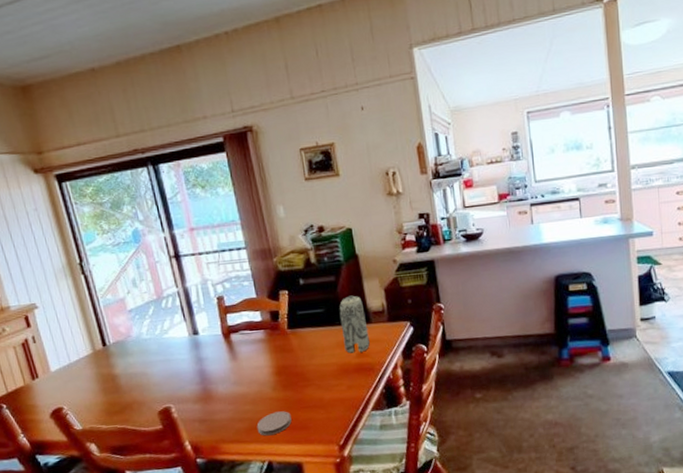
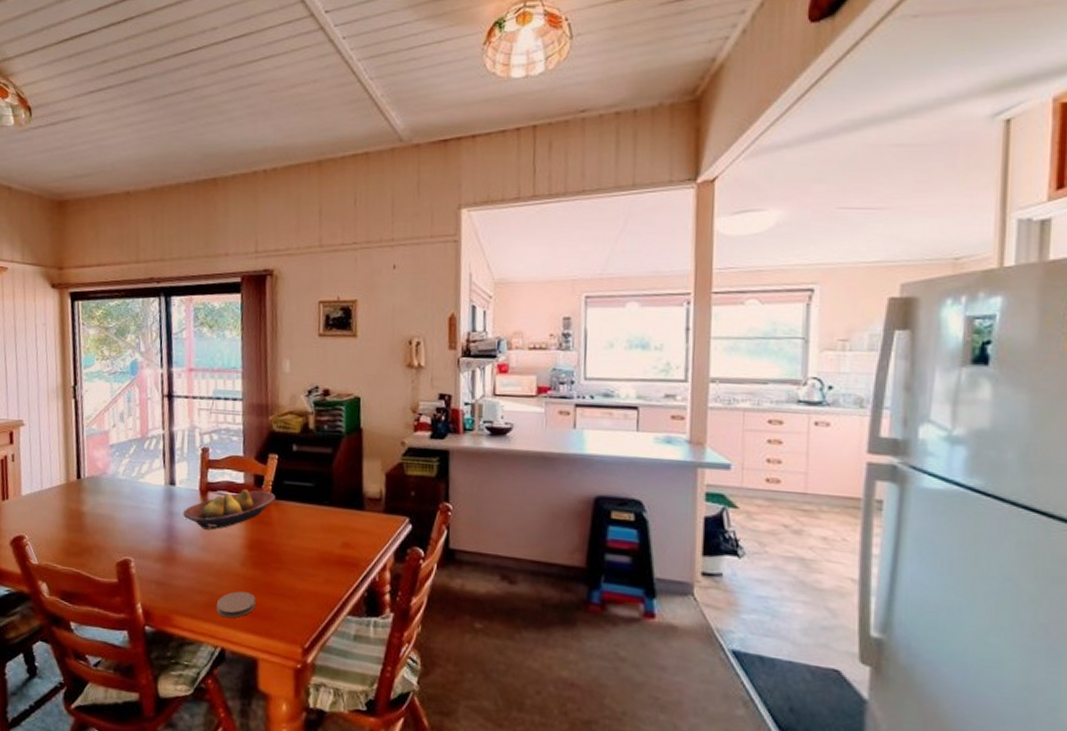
fruit bowl: none [211,323,293,367] -> present [183,488,276,530]
toy elephant: present [339,295,370,353] -> none [329,473,360,543]

